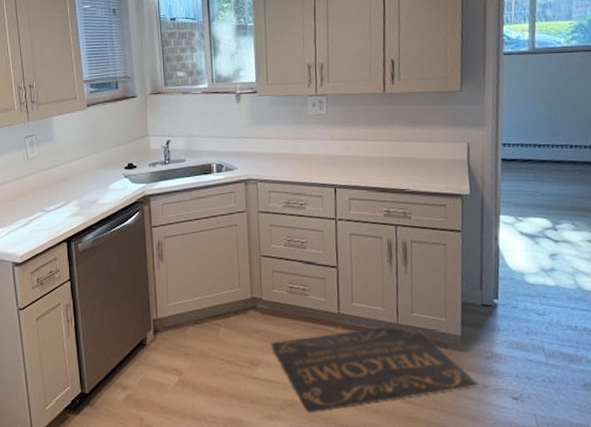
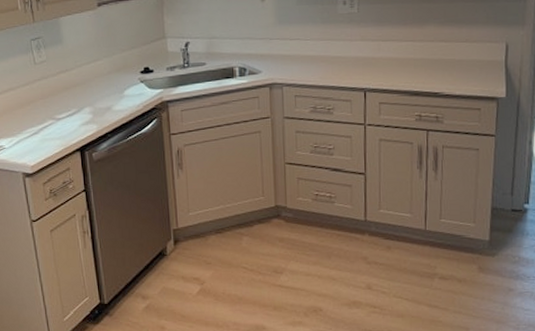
doormat: present [271,325,480,412] -> none [295,231,506,318]

